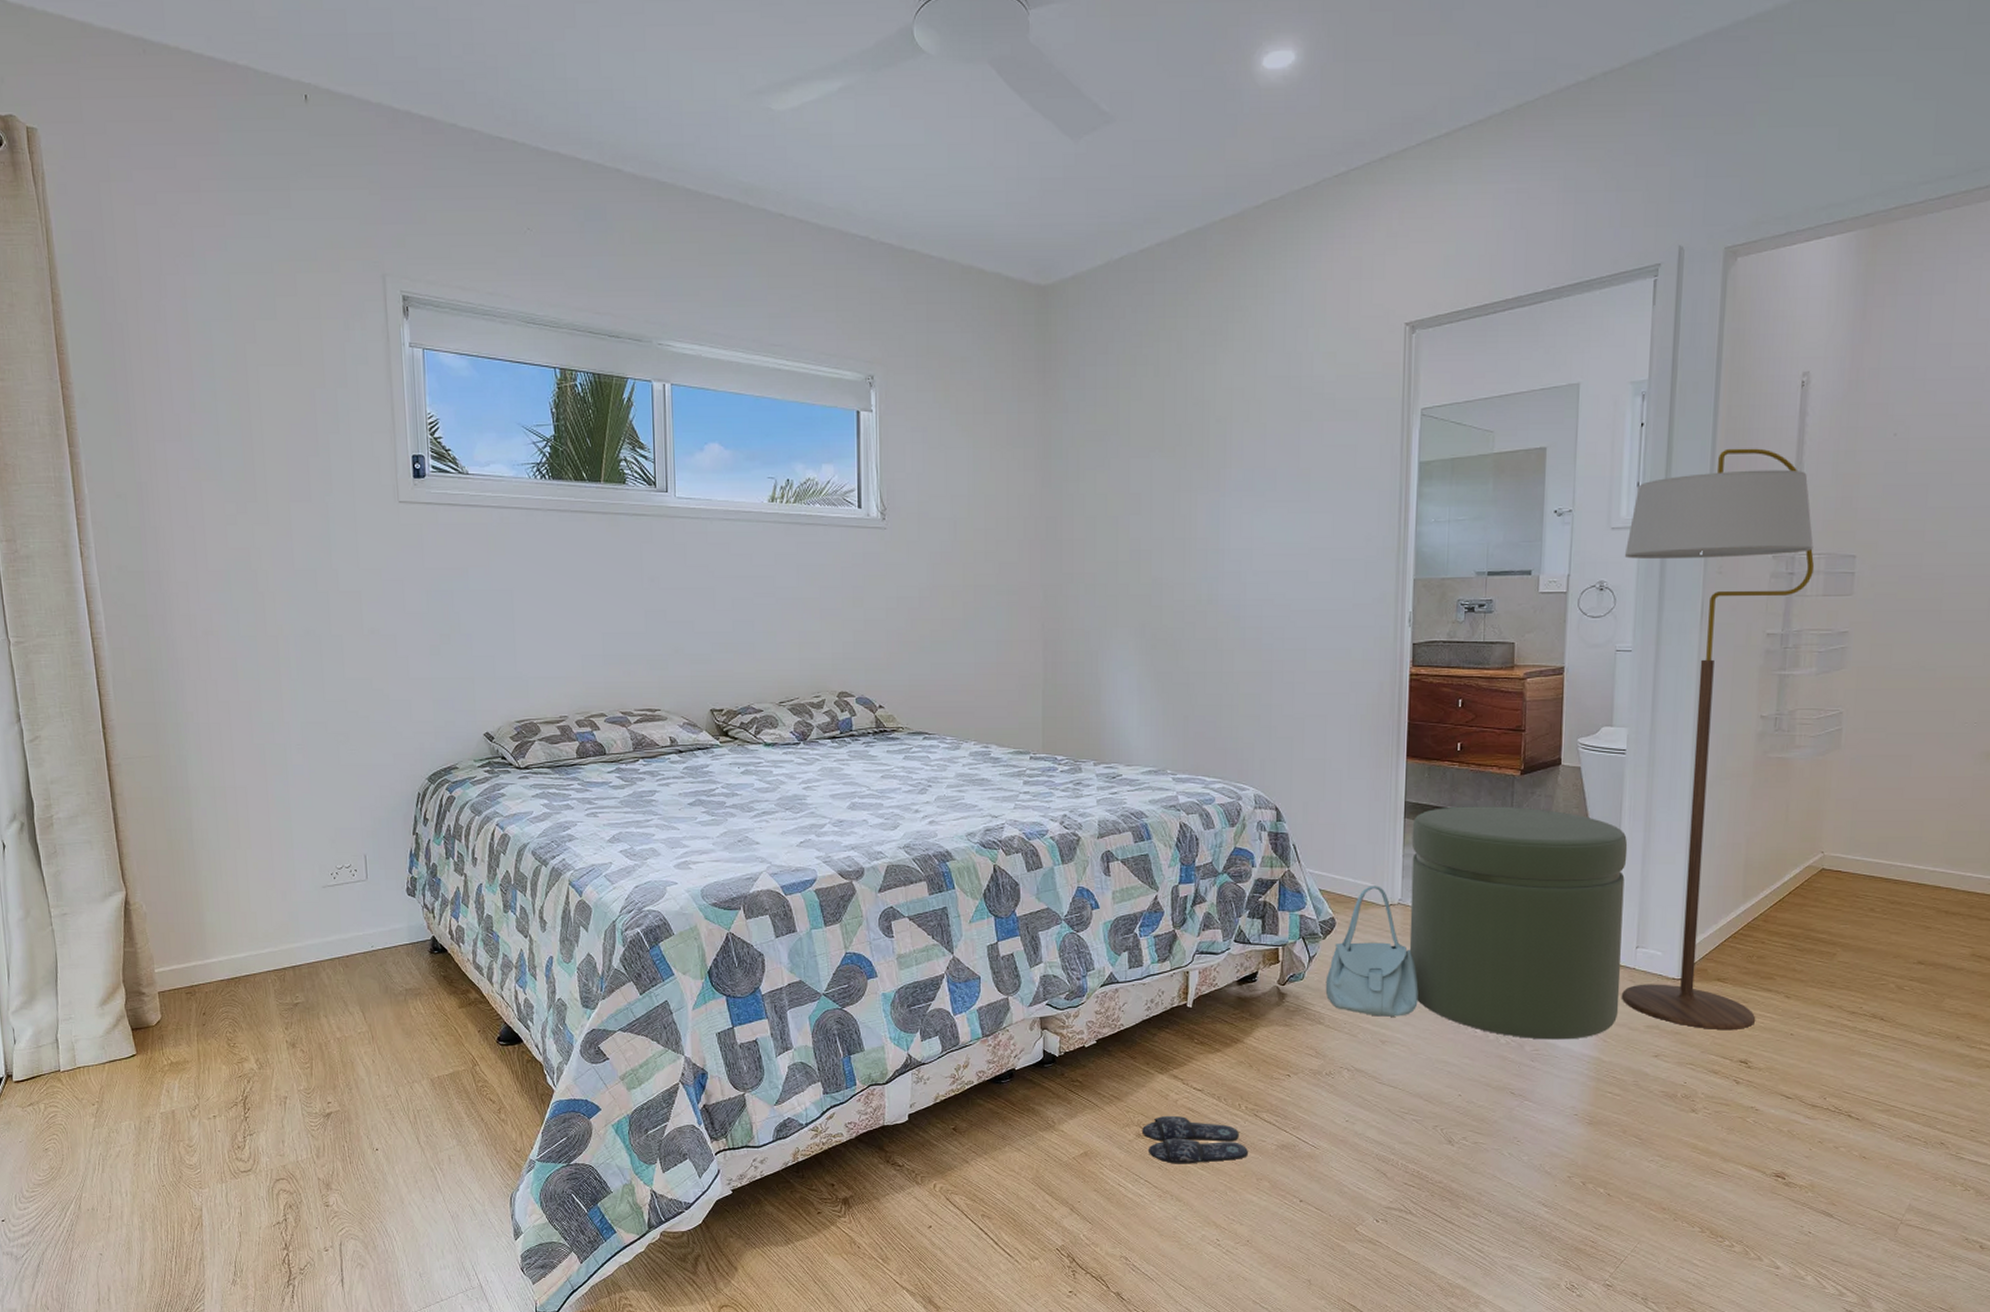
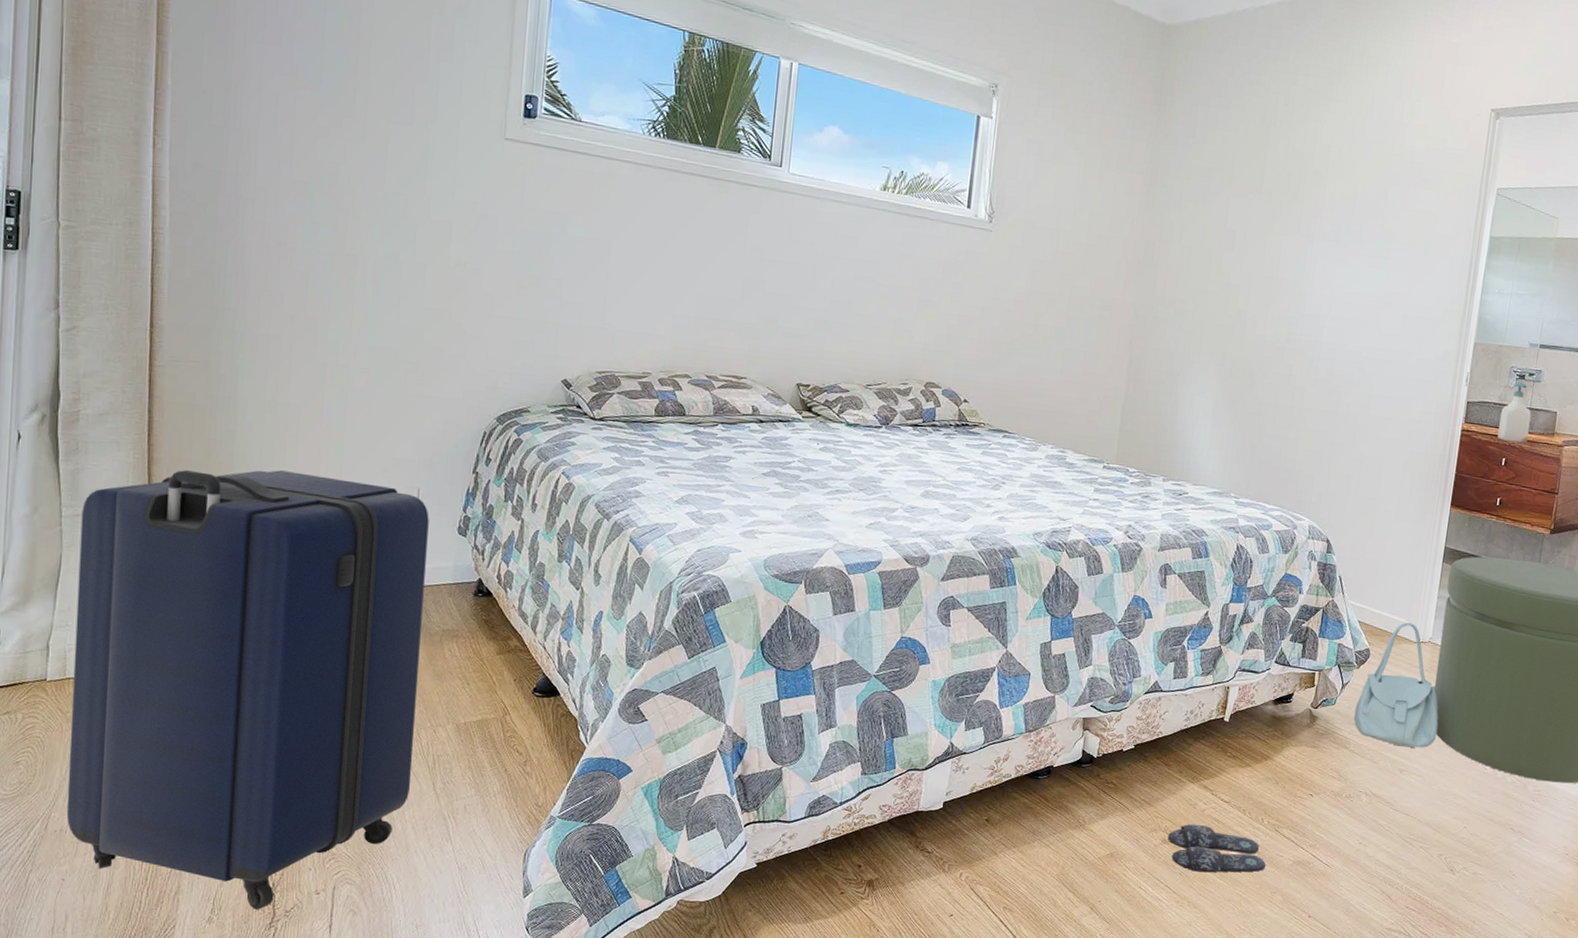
suitcase: none [68,852,397,1270] -> present [66,469,429,910]
soap bottle: none [1451,615,1486,681] -> present [1497,382,1531,443]

